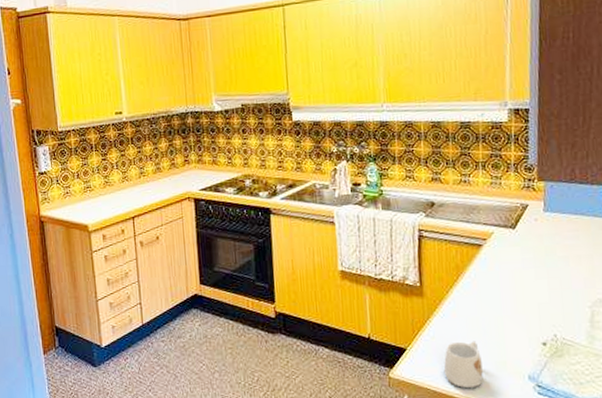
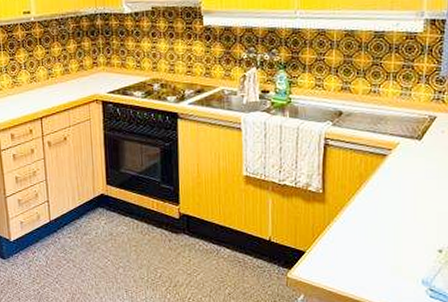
mug: present [443,341,483,388] -> none [340,246,378,289]

